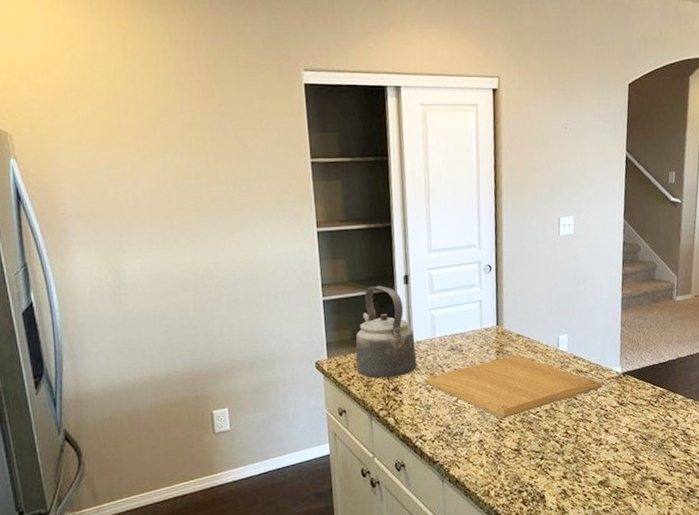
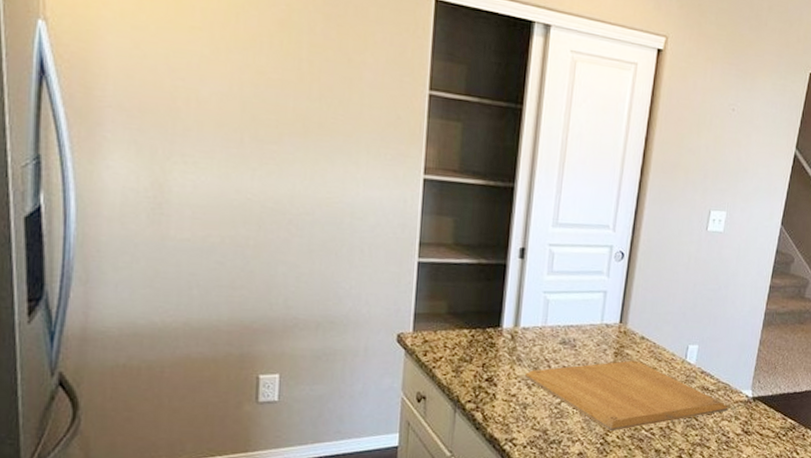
kettle: present [355,285,417,378] -> none [446,254,522,366]

